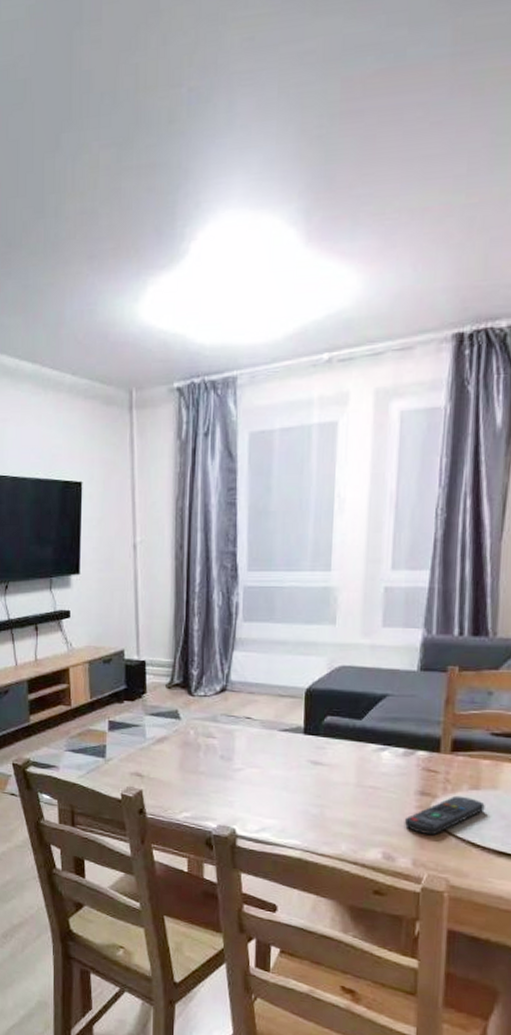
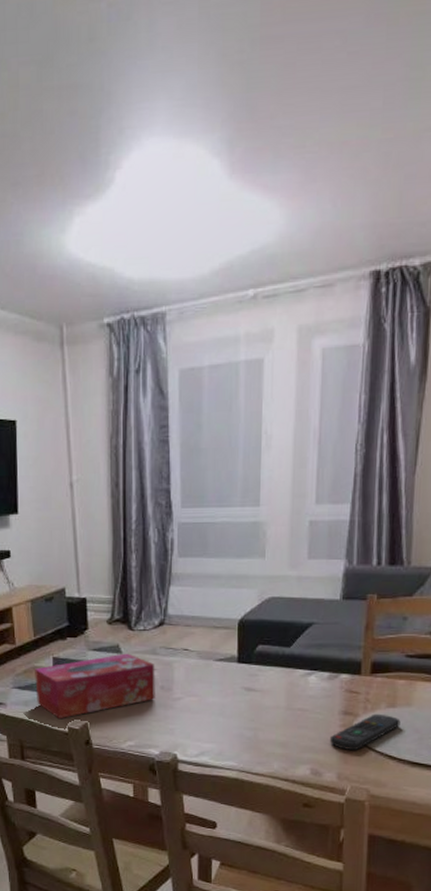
tissue box: none [89,719,215,785] -> present [35,653,155,718]

